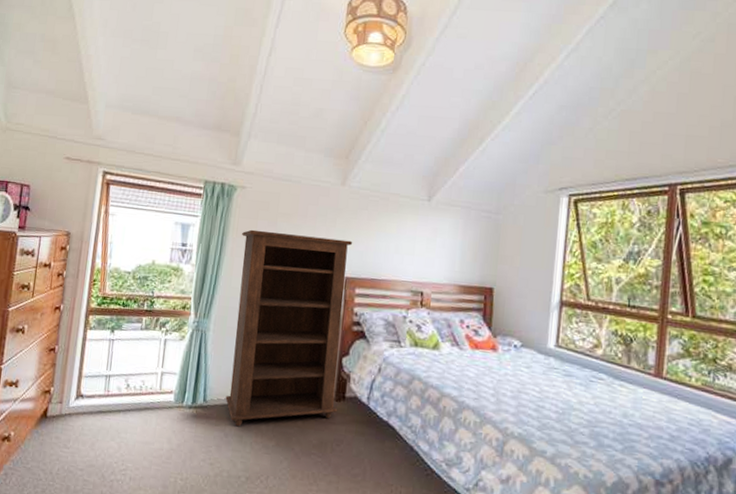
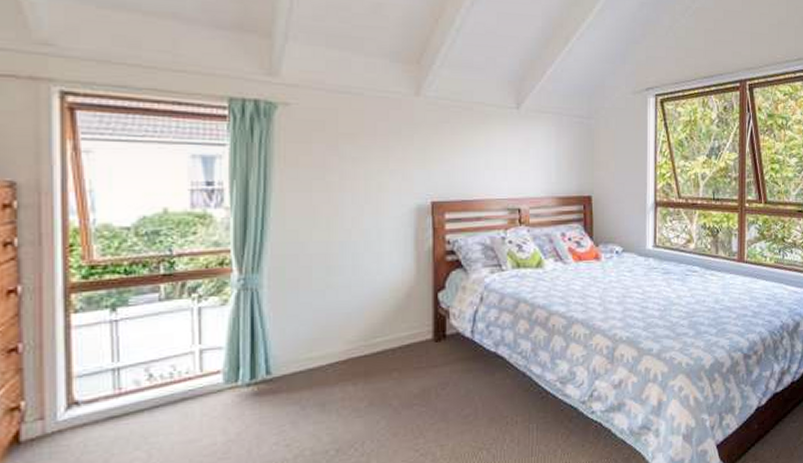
bookshelf: present [225,229,353,427] -> none [292,156,439,395]

